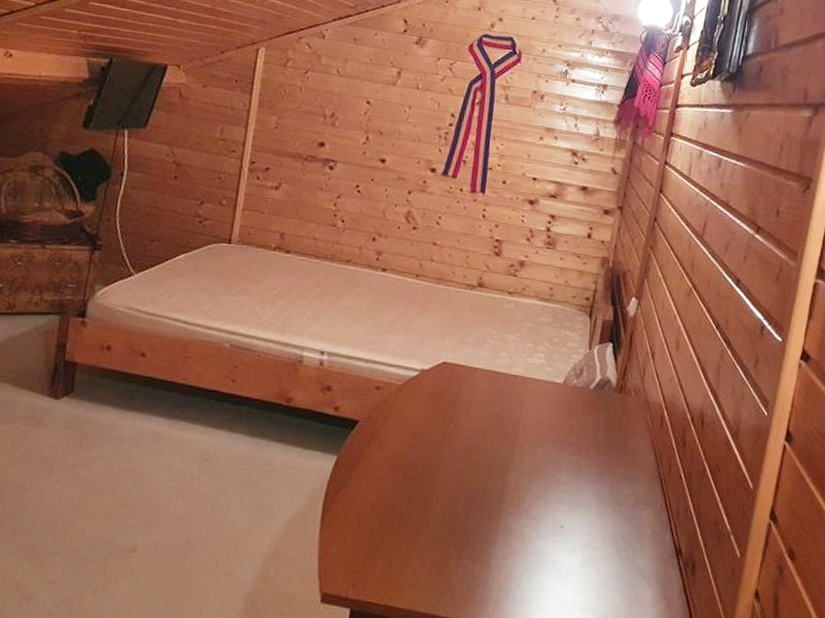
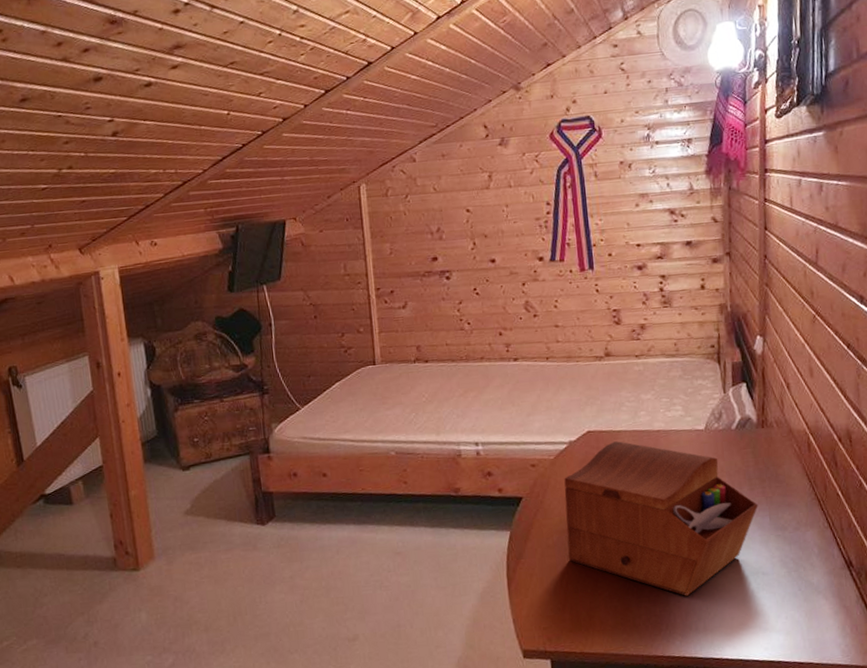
sewing box: none [393,378,601,560] -> present [564,441,758,596]

